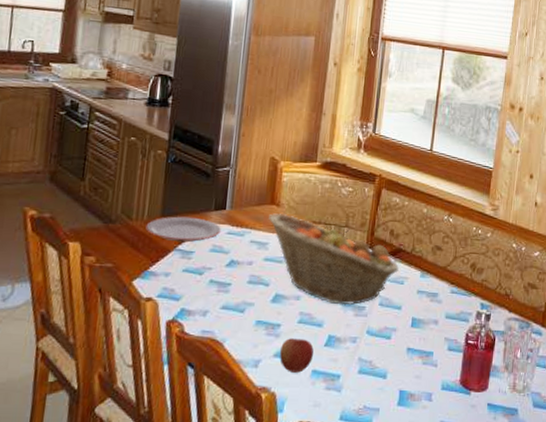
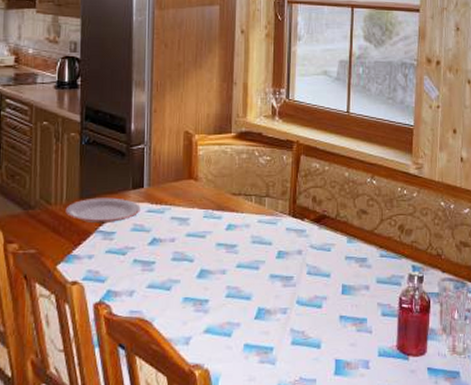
fruit basket: present [267,213,399,305] -> none [186,187,324,277]
apple: present [280,338,314,373] -> none [210,313,244,348]

